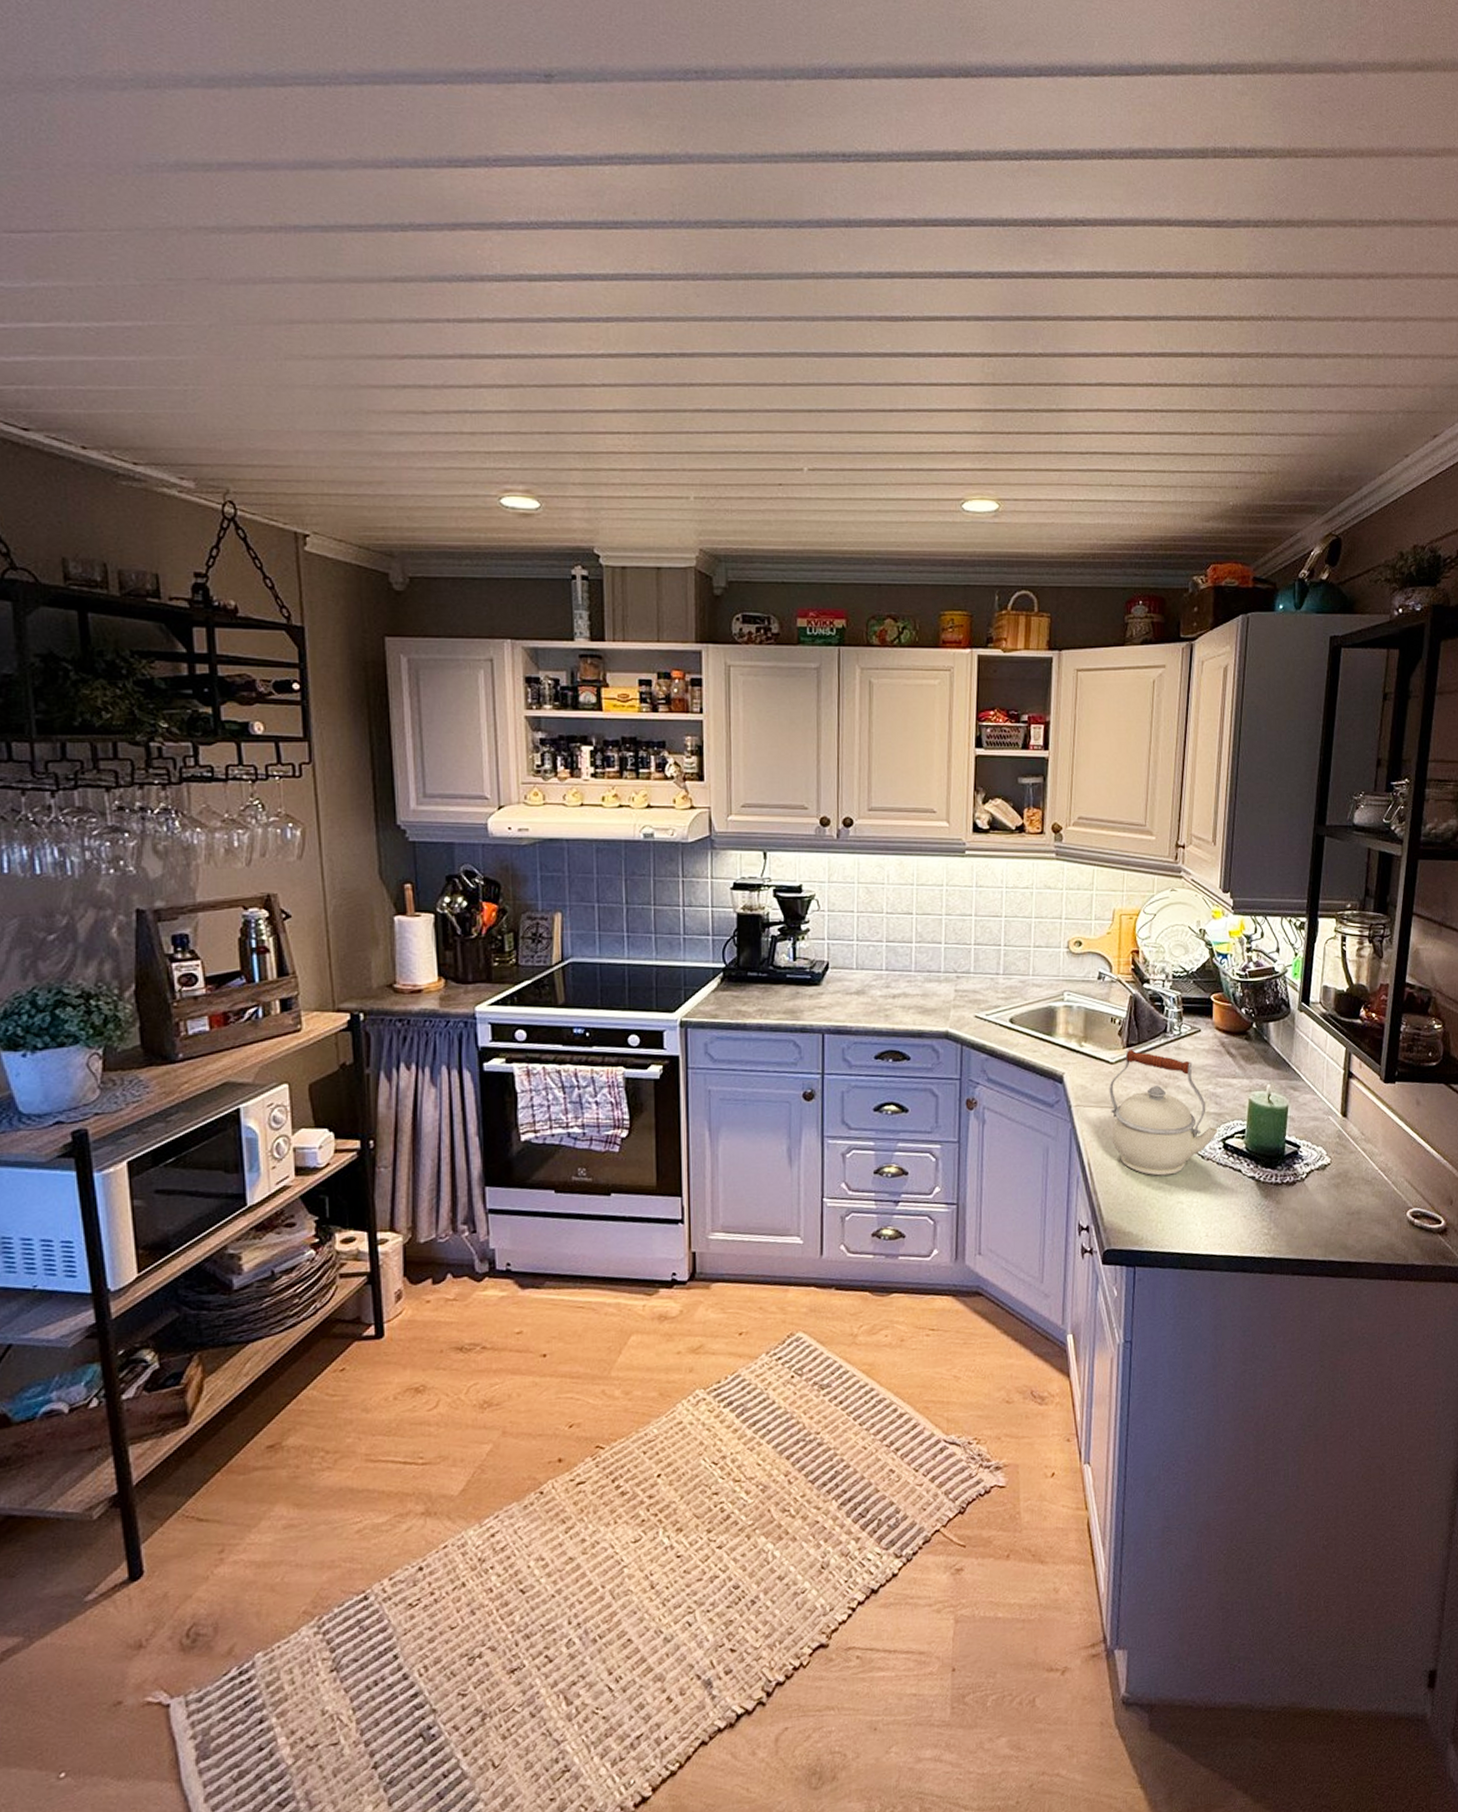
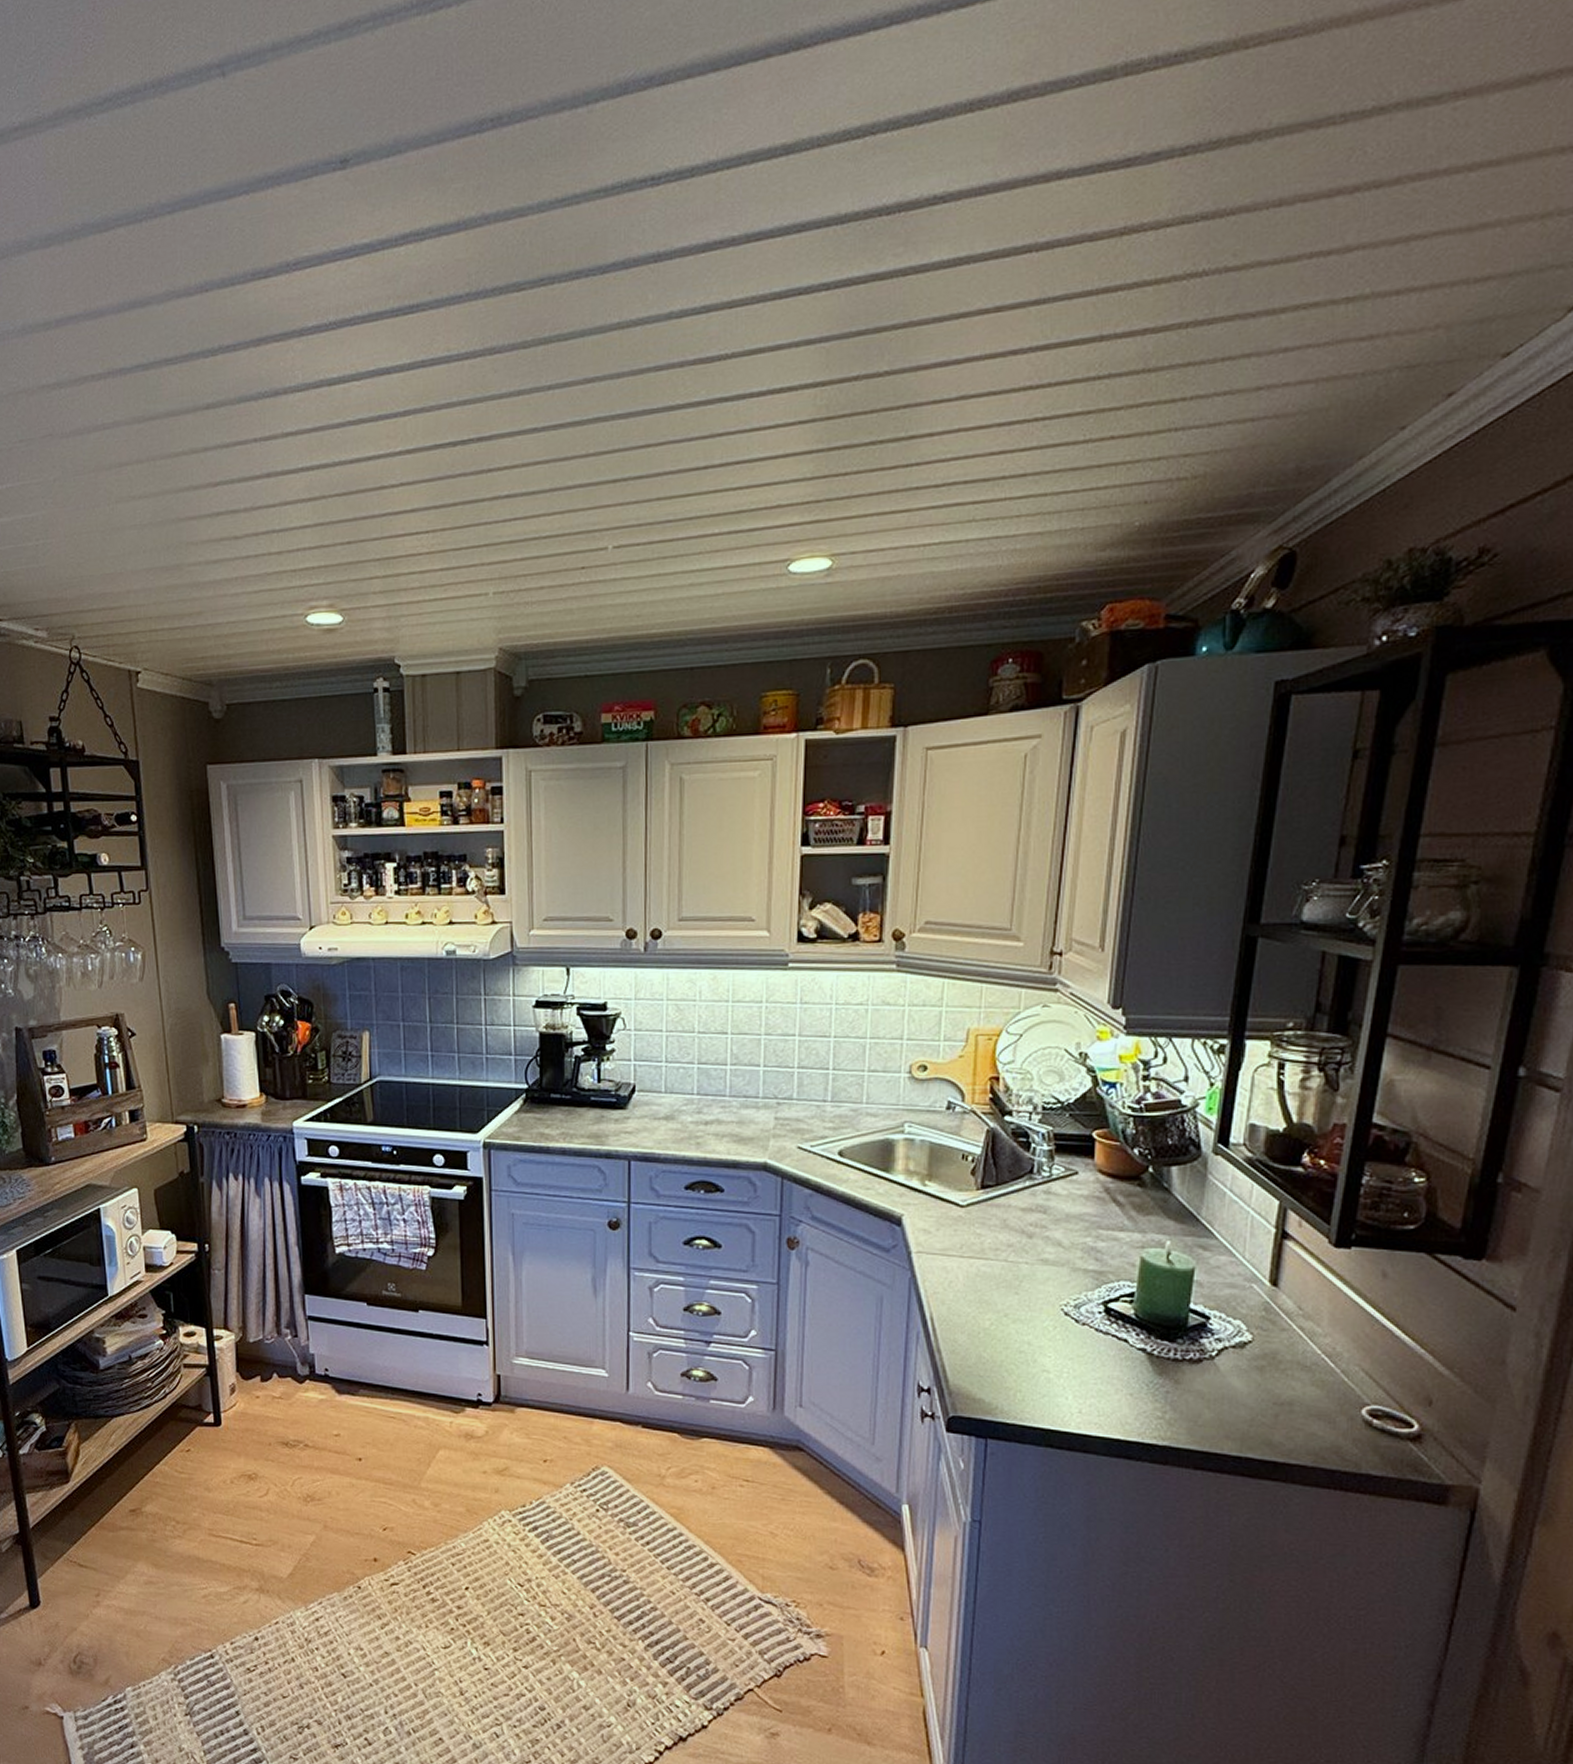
kettle: present [1109,1050,1218,1176] -> none [958,1192,1098,1339]

